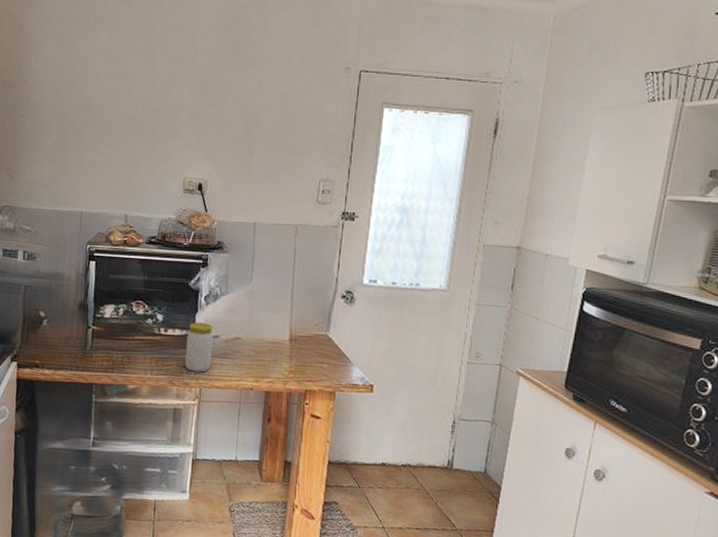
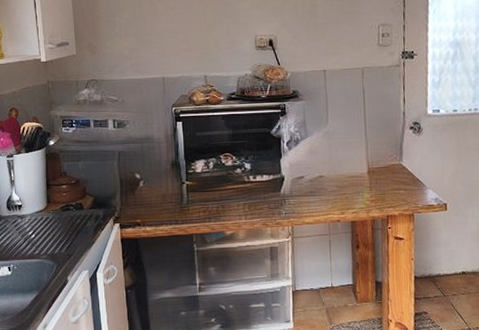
jar: present [185,322,213,372] -> none [274,166,300,212]

